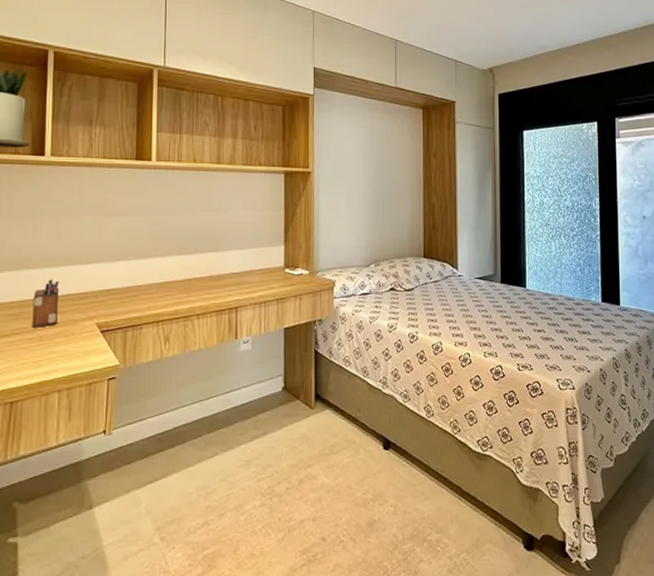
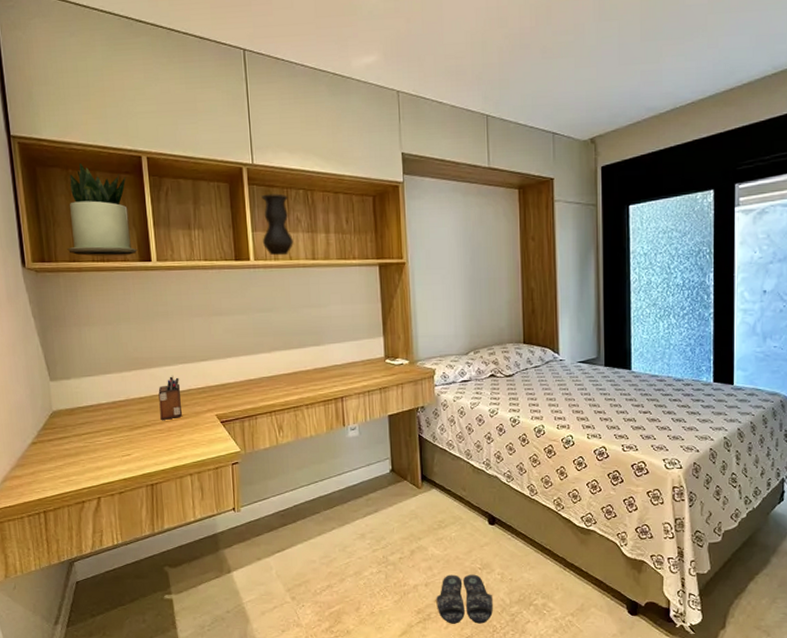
vase: none [166,96,199,158] -> present [261,194,293,256]
slippers: none [324,506,384,566] -> present [436,574,493,624]

